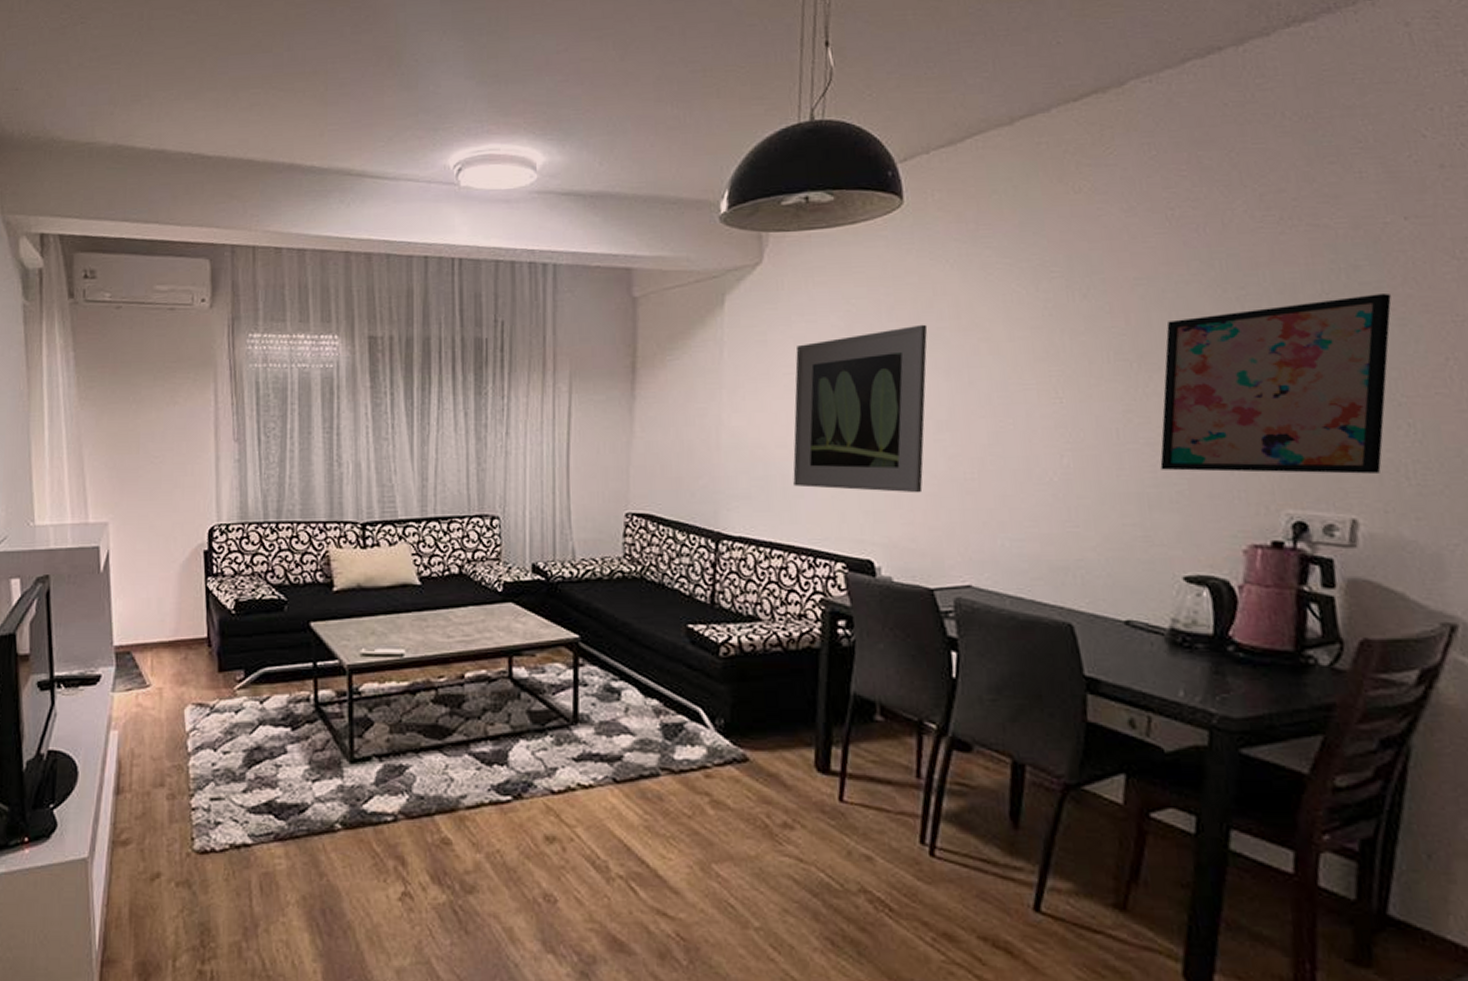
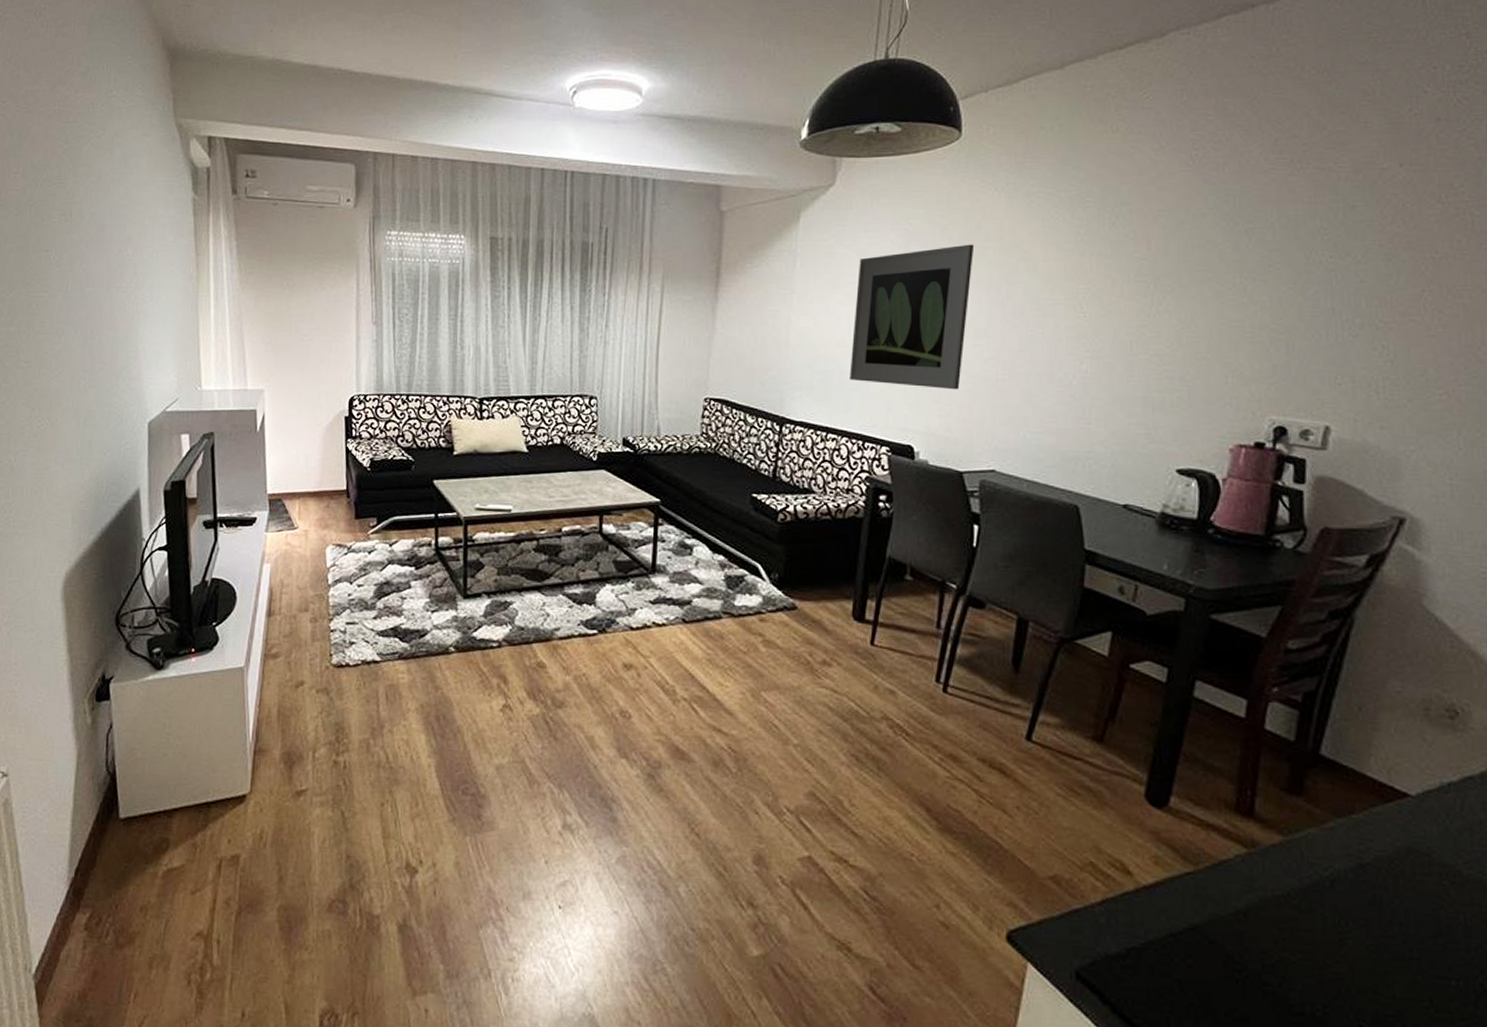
wall art: present [1160,294,1392,474] -> none [1165,232,1380,387]

